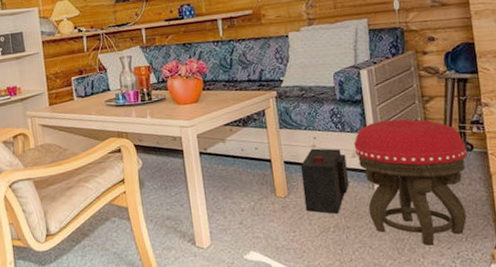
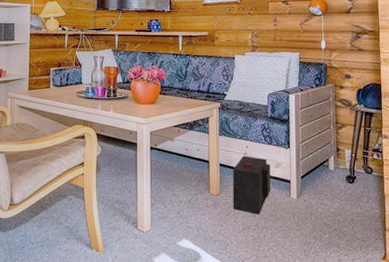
stool: present [353,118,468,246] -> none [278,139,367,251]

